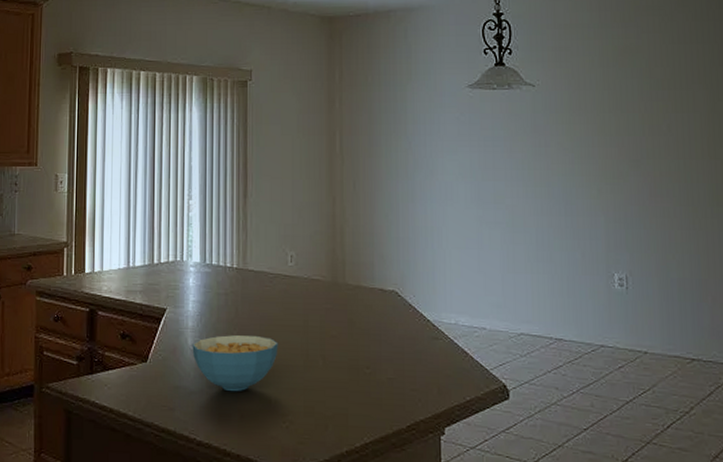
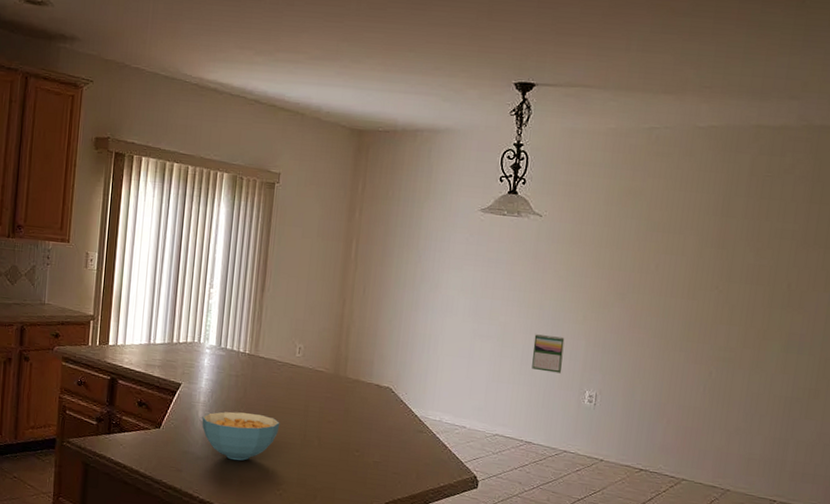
calendar: none [547,214,584,256] -> present [532,333,565,373]

